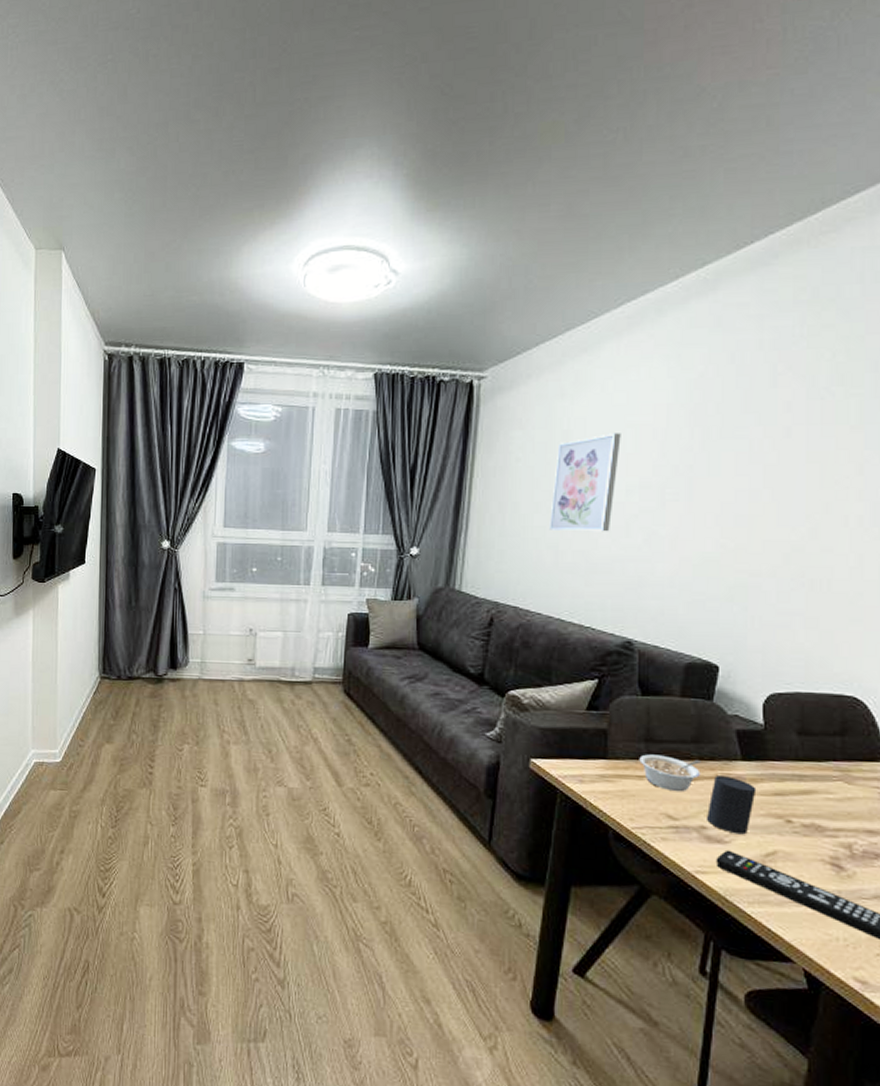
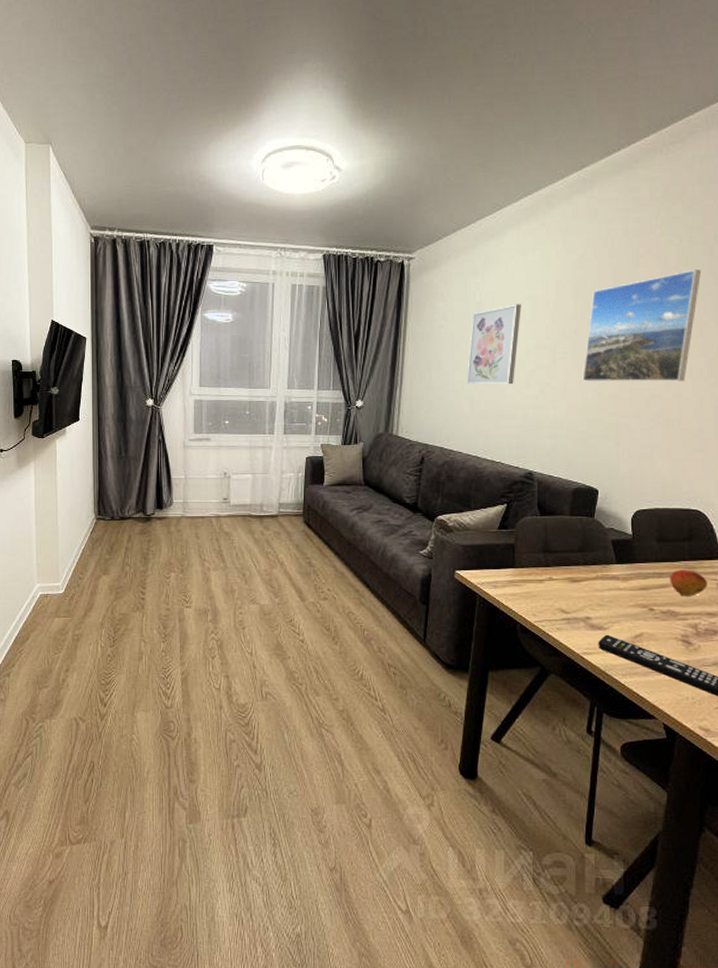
legume: present [639,754,701,792] -> none [539,562,586,591]
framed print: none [700,390,861,532] -> present [582,269,701,382]
cup: present [707,775,757,835] -> none [591,577,628,622]
fruit: none [815,772,866,808] -> present [670,570,707,597]

